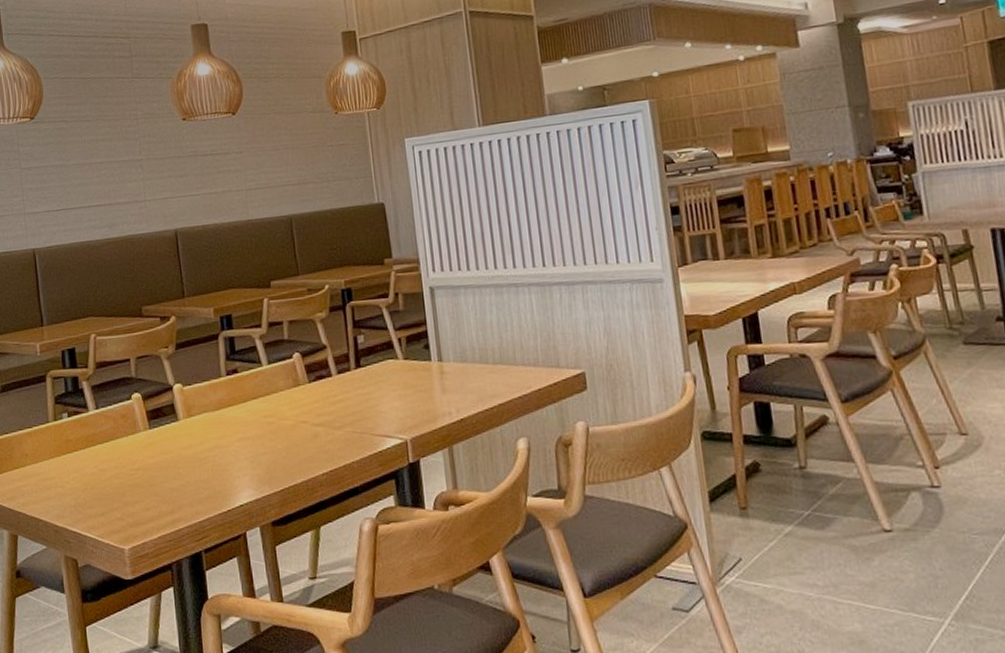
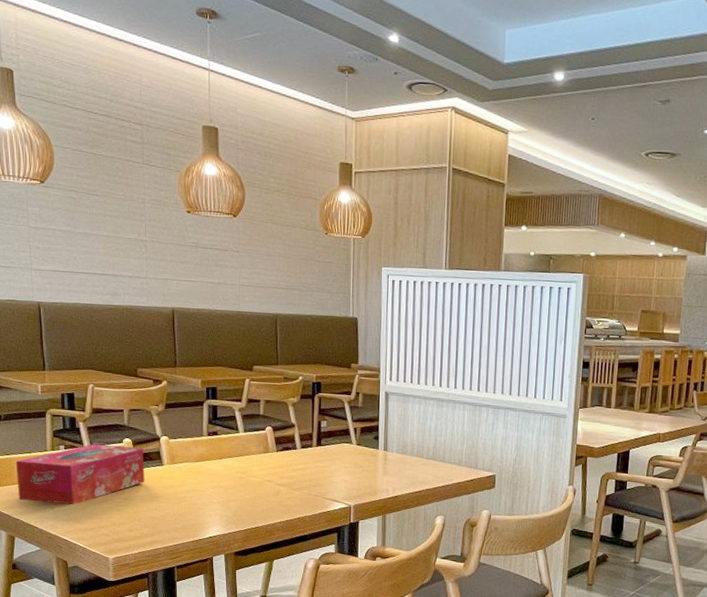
tissue box: none [16,402,159,488] -> present [16,444,145,505]

